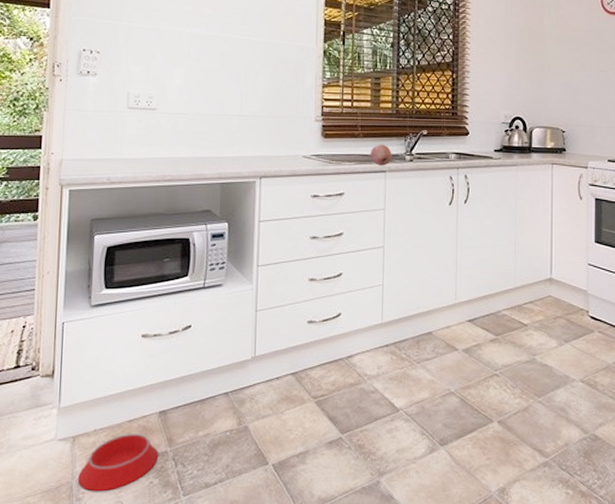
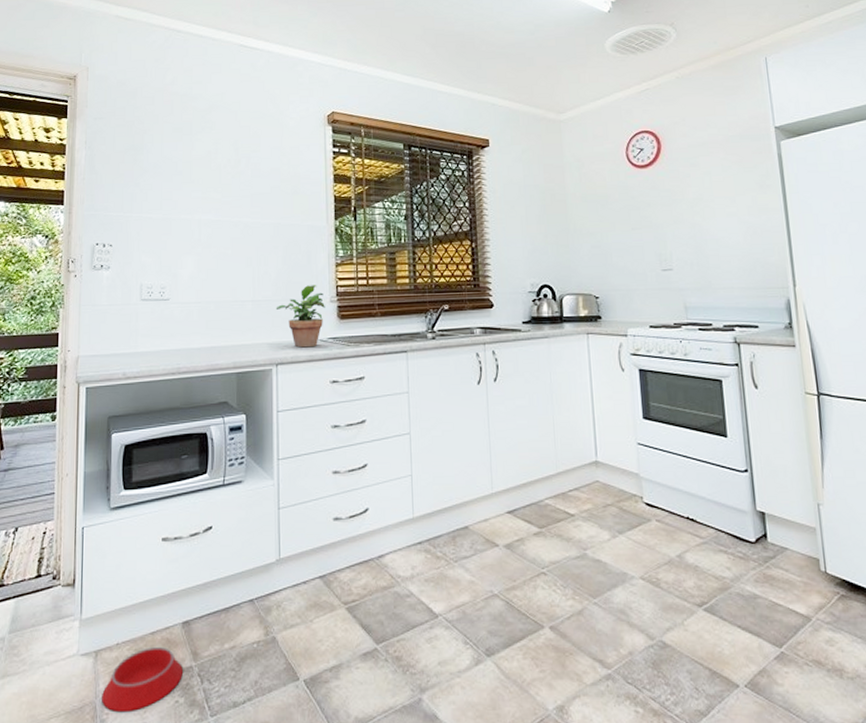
potted plant: none [262,104,310,163] -> present [275,285,325,348]
fruit: present [370,144,392,166] -> none [389,322,413,346]

